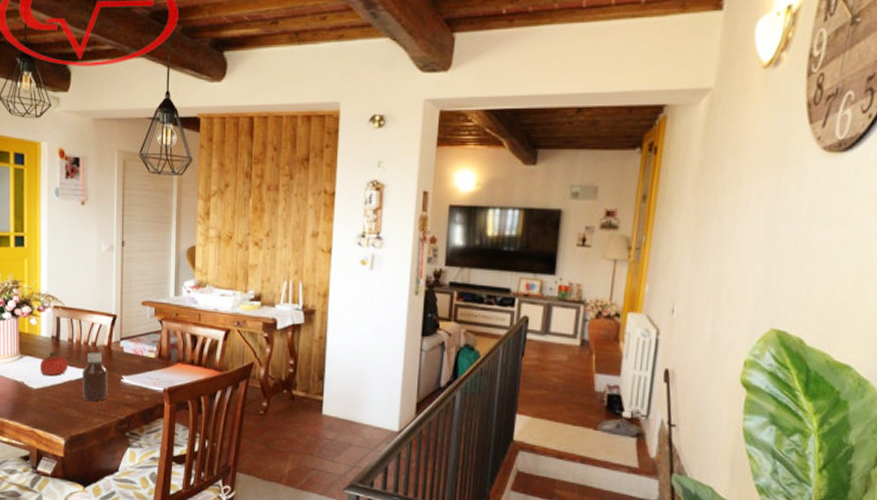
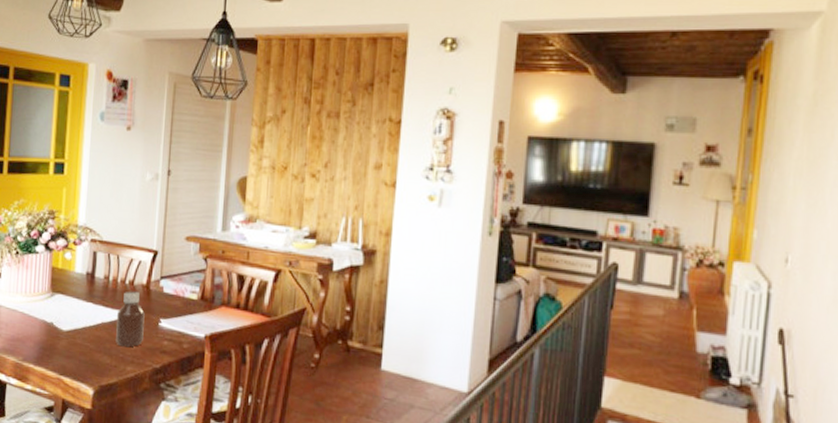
fruit: present [40,350,68,377] -> none [72,288,103,318]

